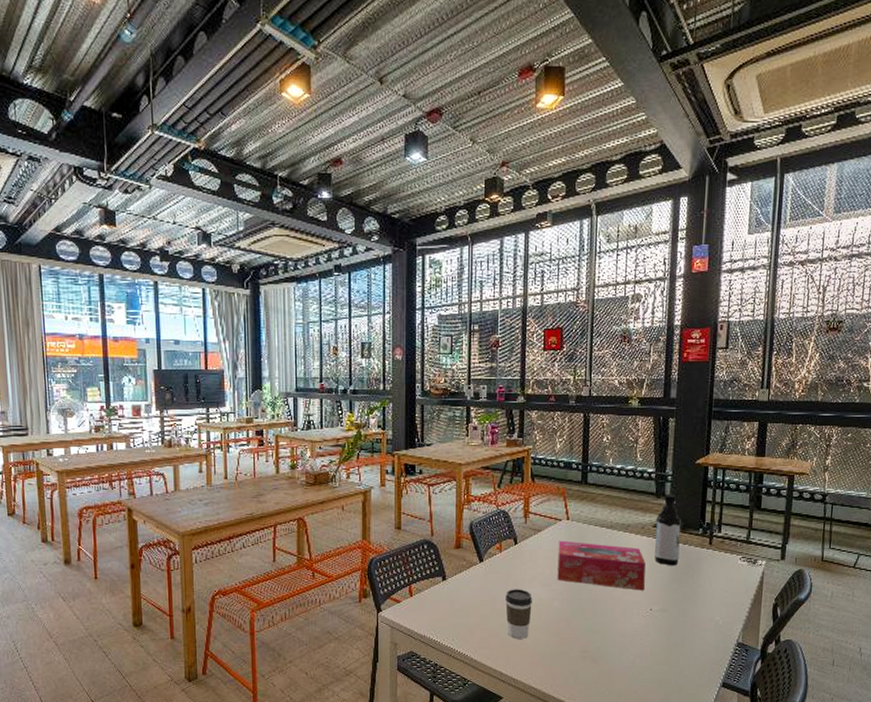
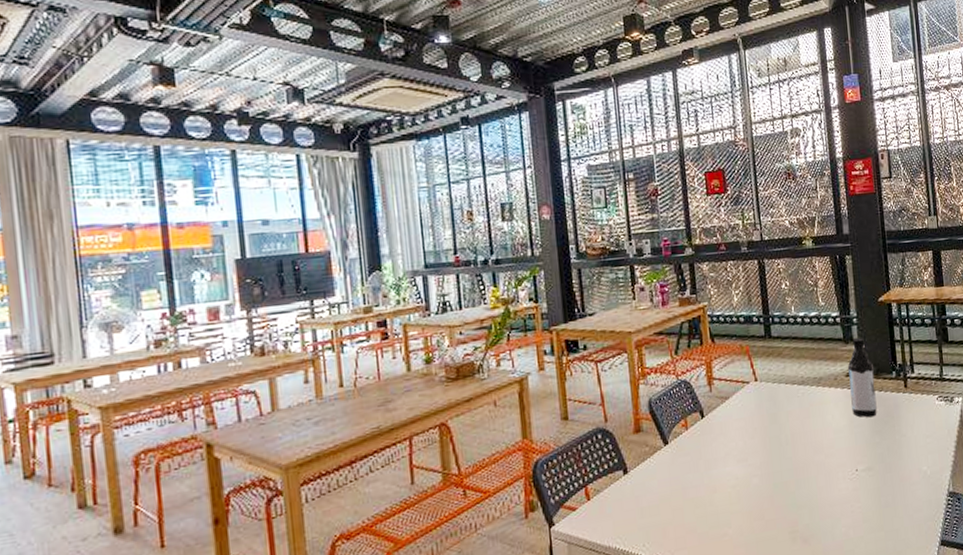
coffee cup: present [505,589,532,639] -> none [698,469,730,531]
tissue box: present [557,540,646,591] -> none [749,402,847,453]

